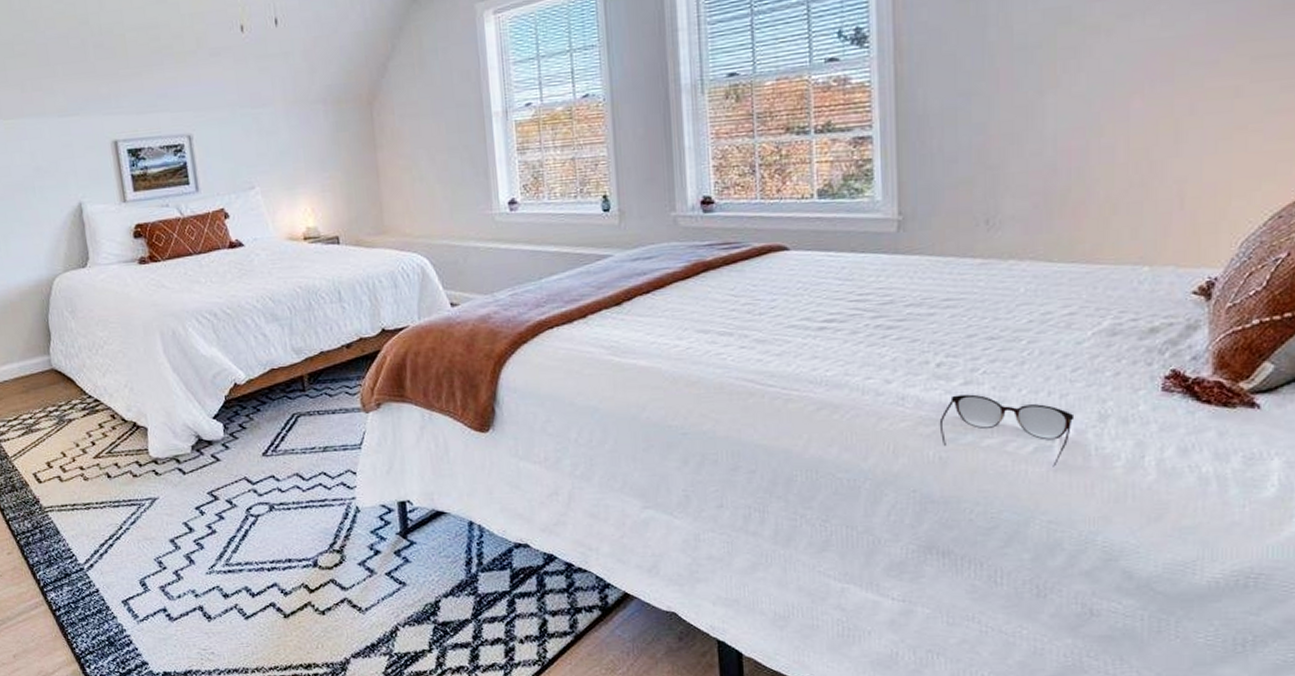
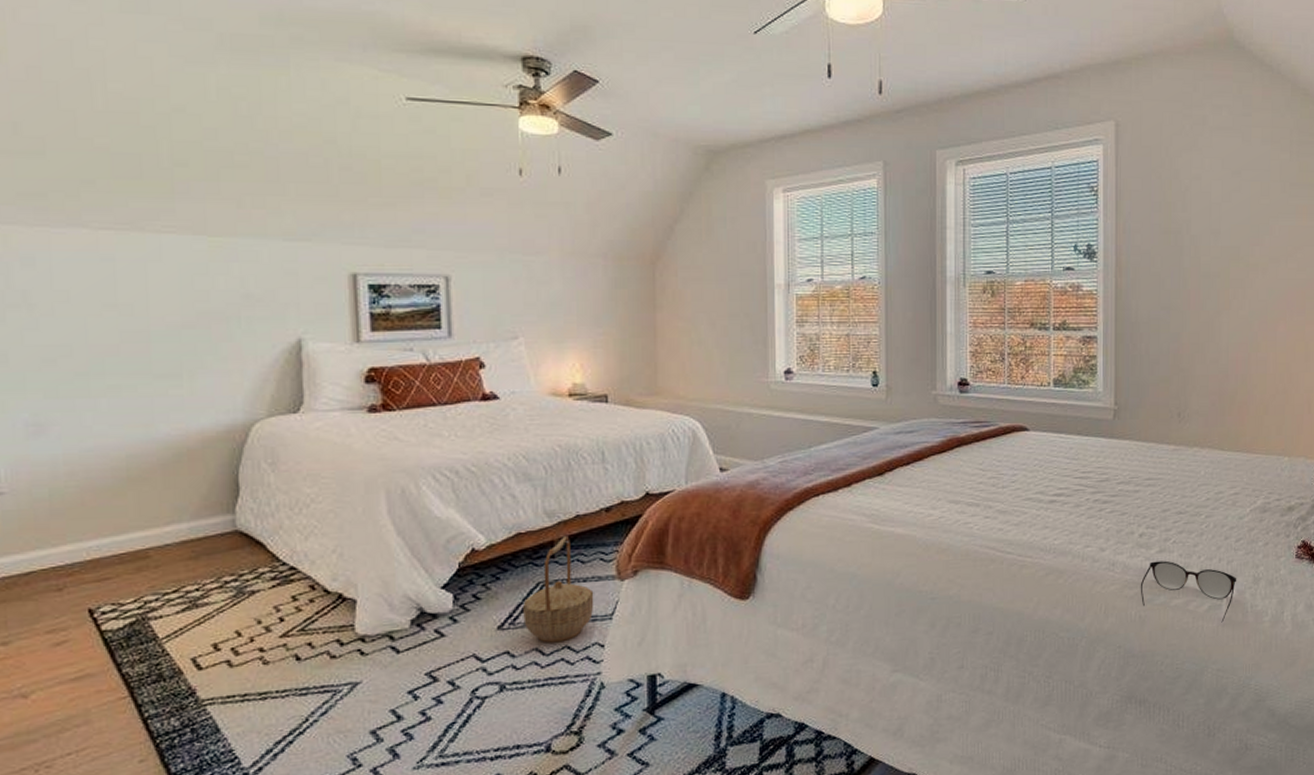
basket: none [282,372,344,469] -> present [523,536,594,643]

